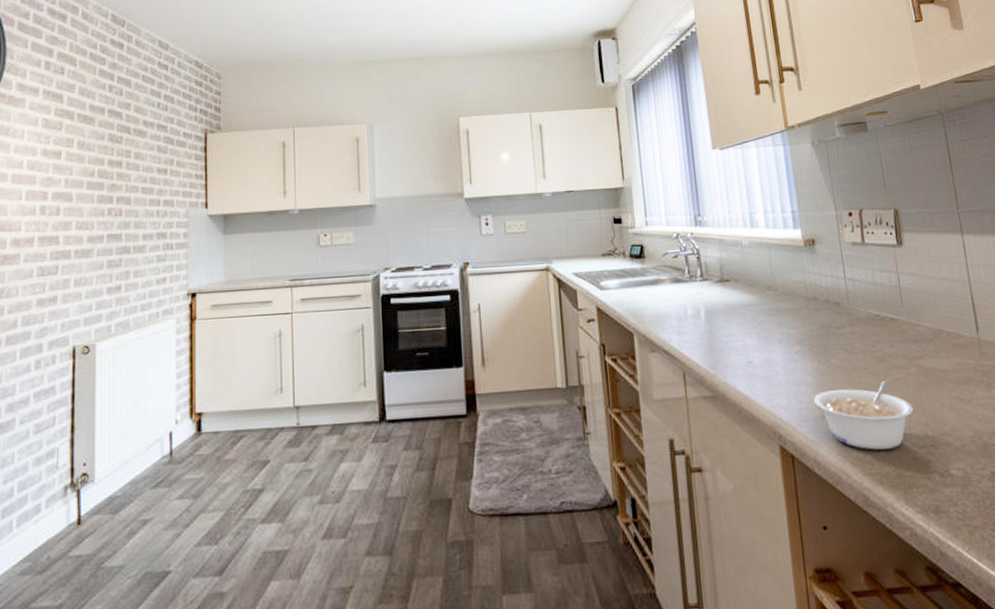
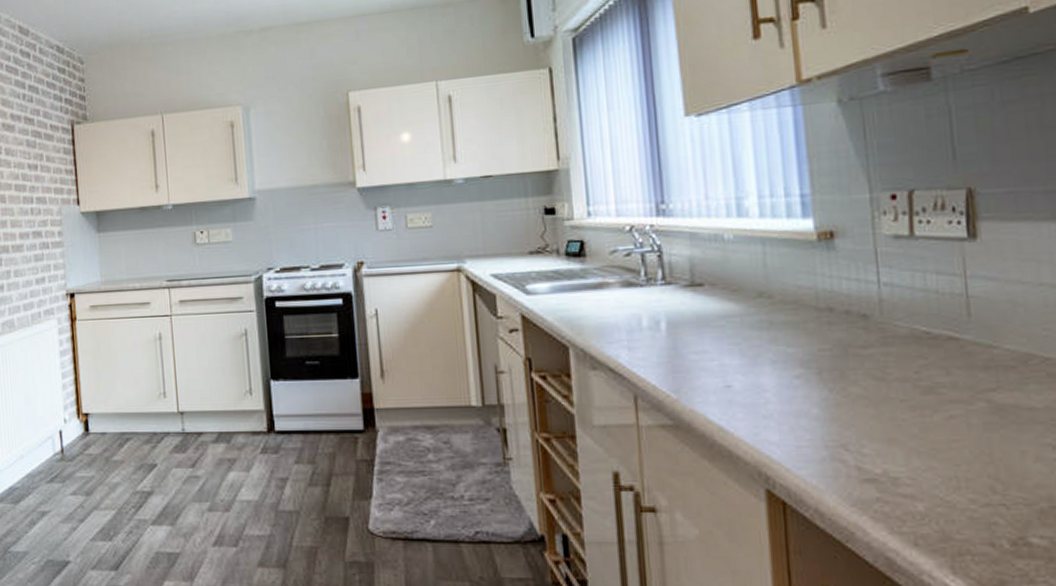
legume: present [813,381,914,450] -> none [819,418,976,504]

